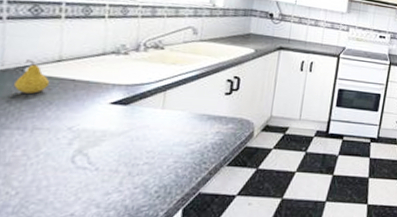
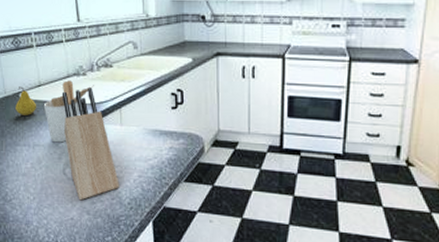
utensil holder: none [59,58,137,126] -> present [43,80,94,143]
knife block: none [82,67,148,192] -> present [61,87,119,201]

